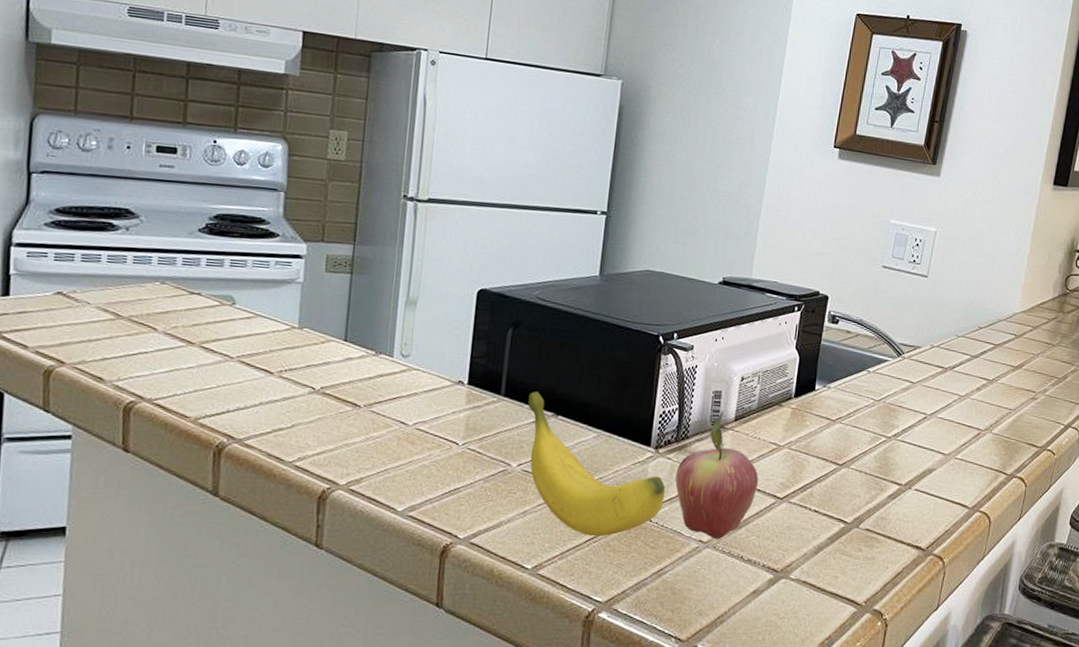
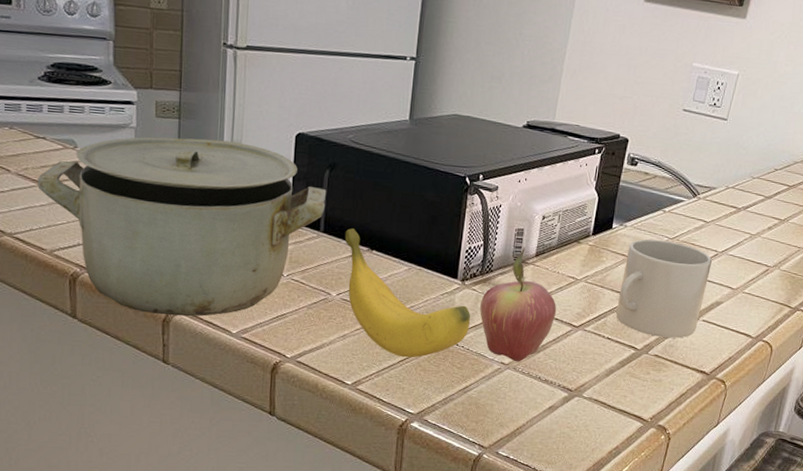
saucepan: none [186,292,510,493] -> present [37,136,327,317]
mug: none [822,401,921,510] -> present [616,239,712,338]

